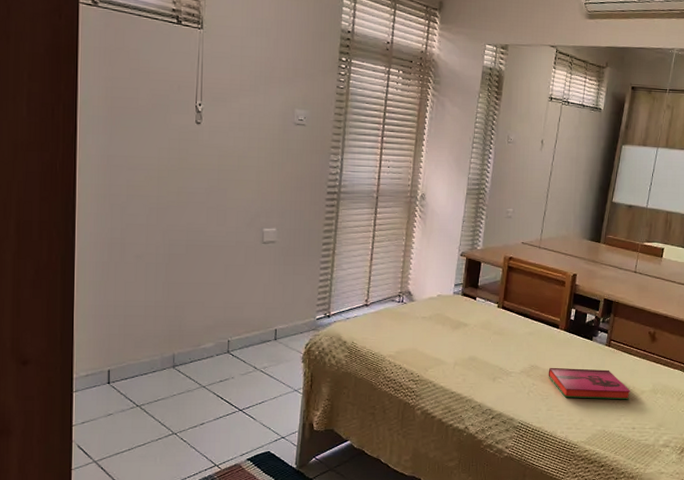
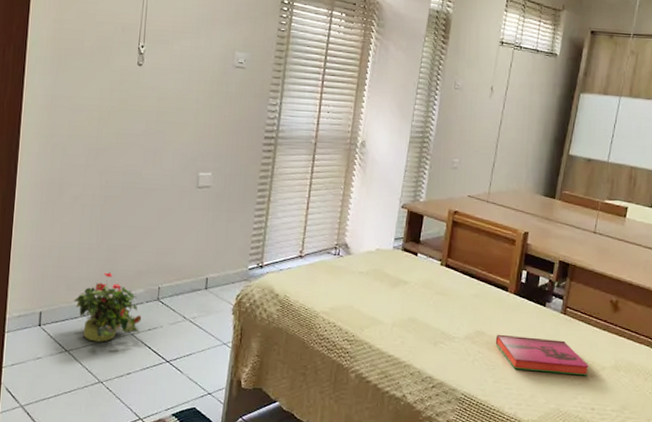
potted plant: none [142,327,212,396] -> present [73,271,142,342]

